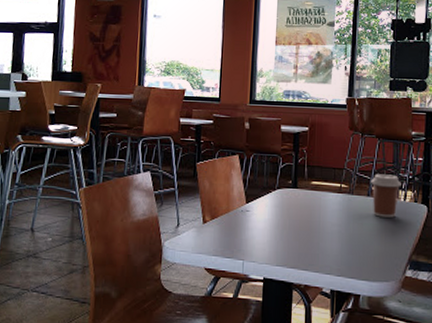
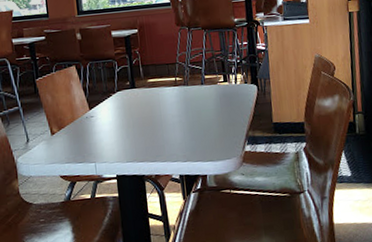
coffee cup: present [371,174,401,218] -> none [202,61,231,102]

